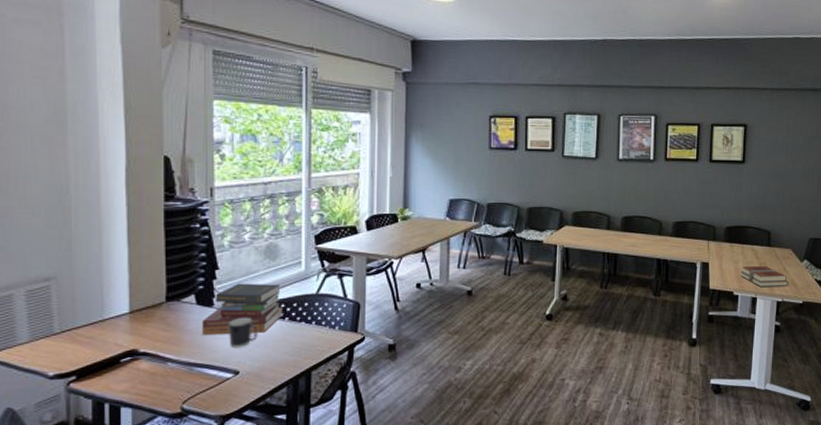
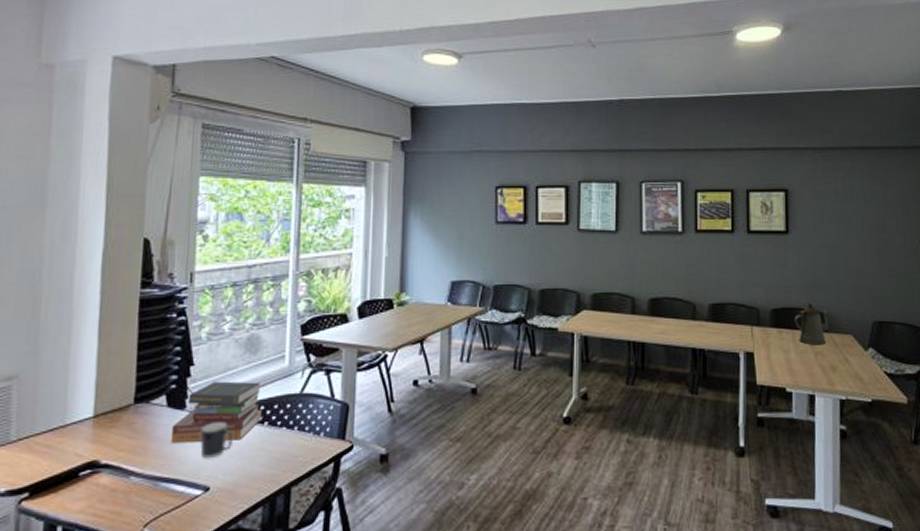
books: present [740,265,788,287] -> none [793,355,852,381]
coffee pot: none [744,221,773,257] -> present [794,301,829,345]

